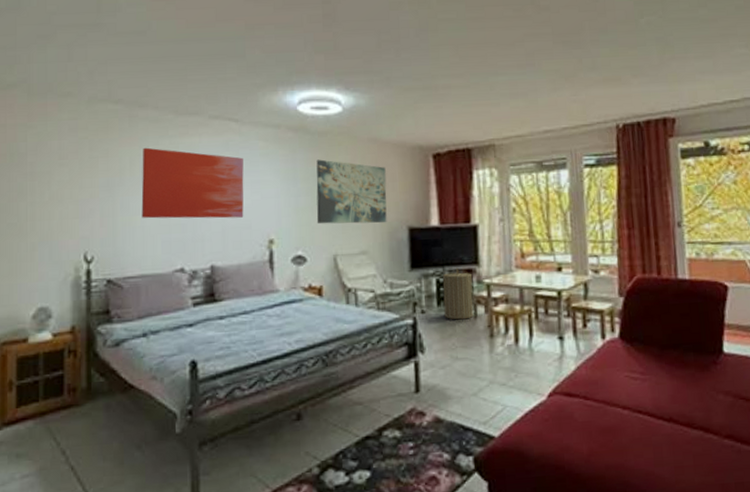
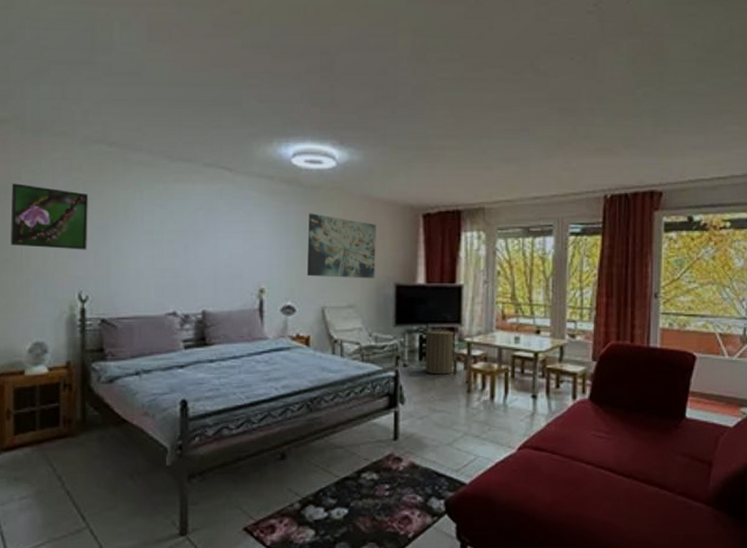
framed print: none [16,146,94,210] -> present [10,183,88,250]
wall art: present [141,147,244,219] -> none [135,191,237,266]

